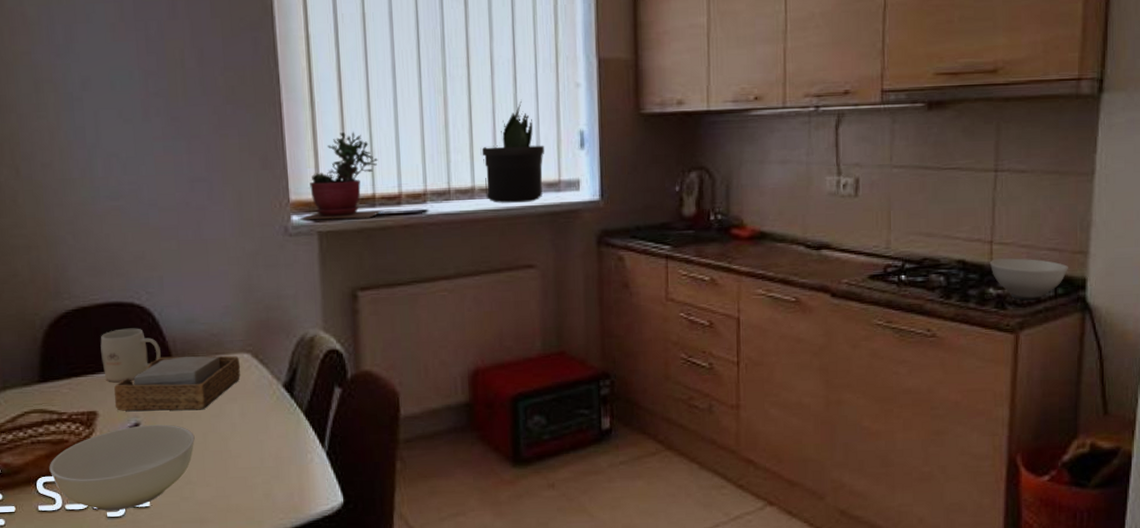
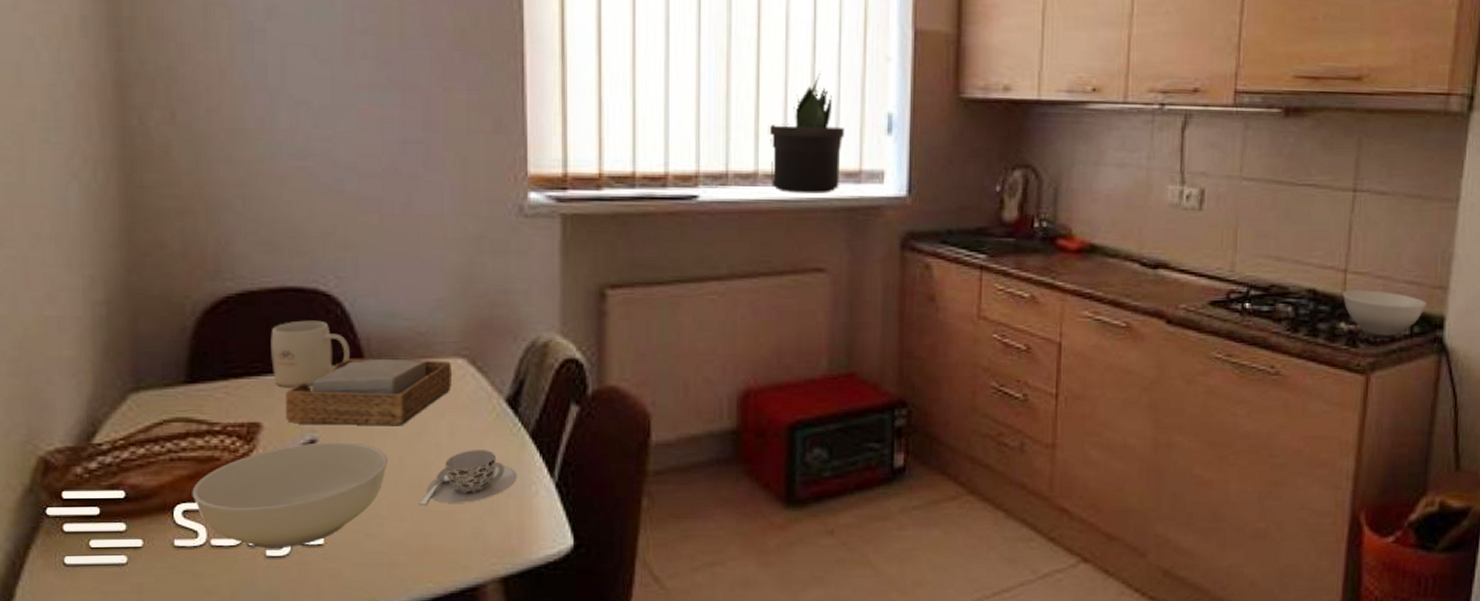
teacup: none [220,426,296,474] -> present [418,450,518,506]
succulent plant: present [298,131,383,220] -> none [537,94,644,201]

